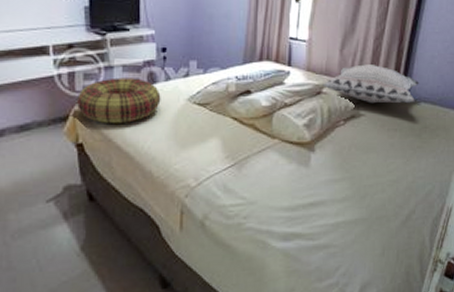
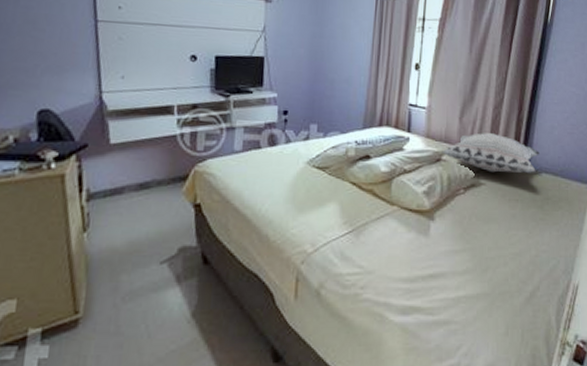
cushion: present [77,77,161,124] -> none [197,138,281,186]

